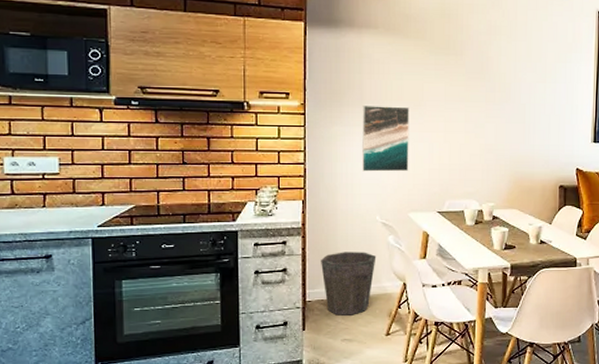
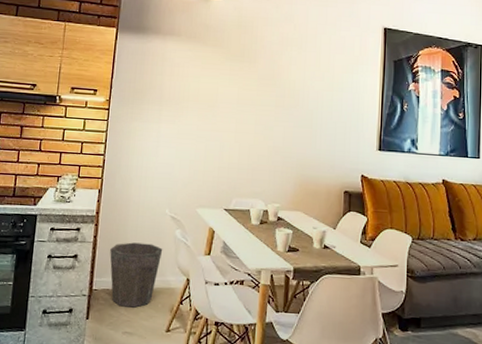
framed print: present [361,104,409,172] -> none [155,103,204,169]

